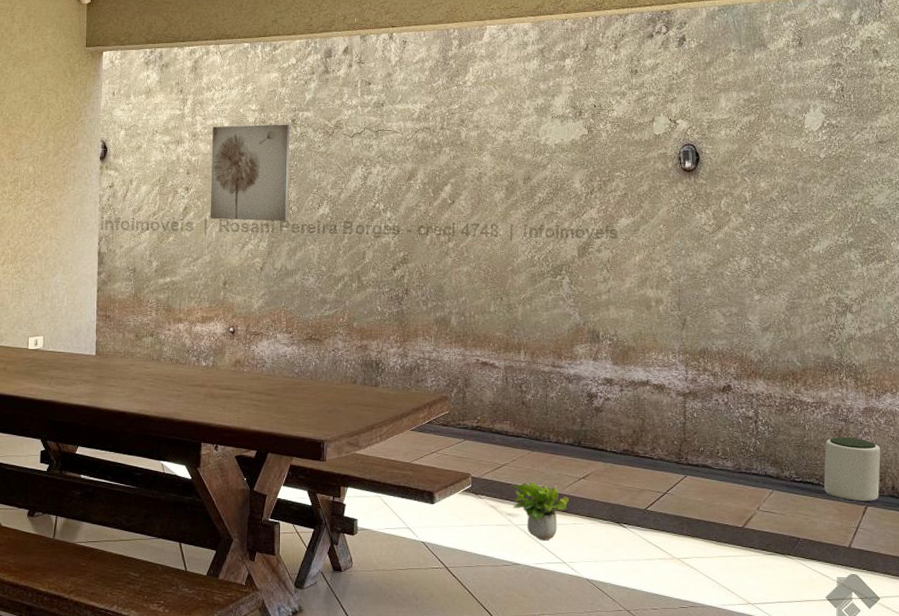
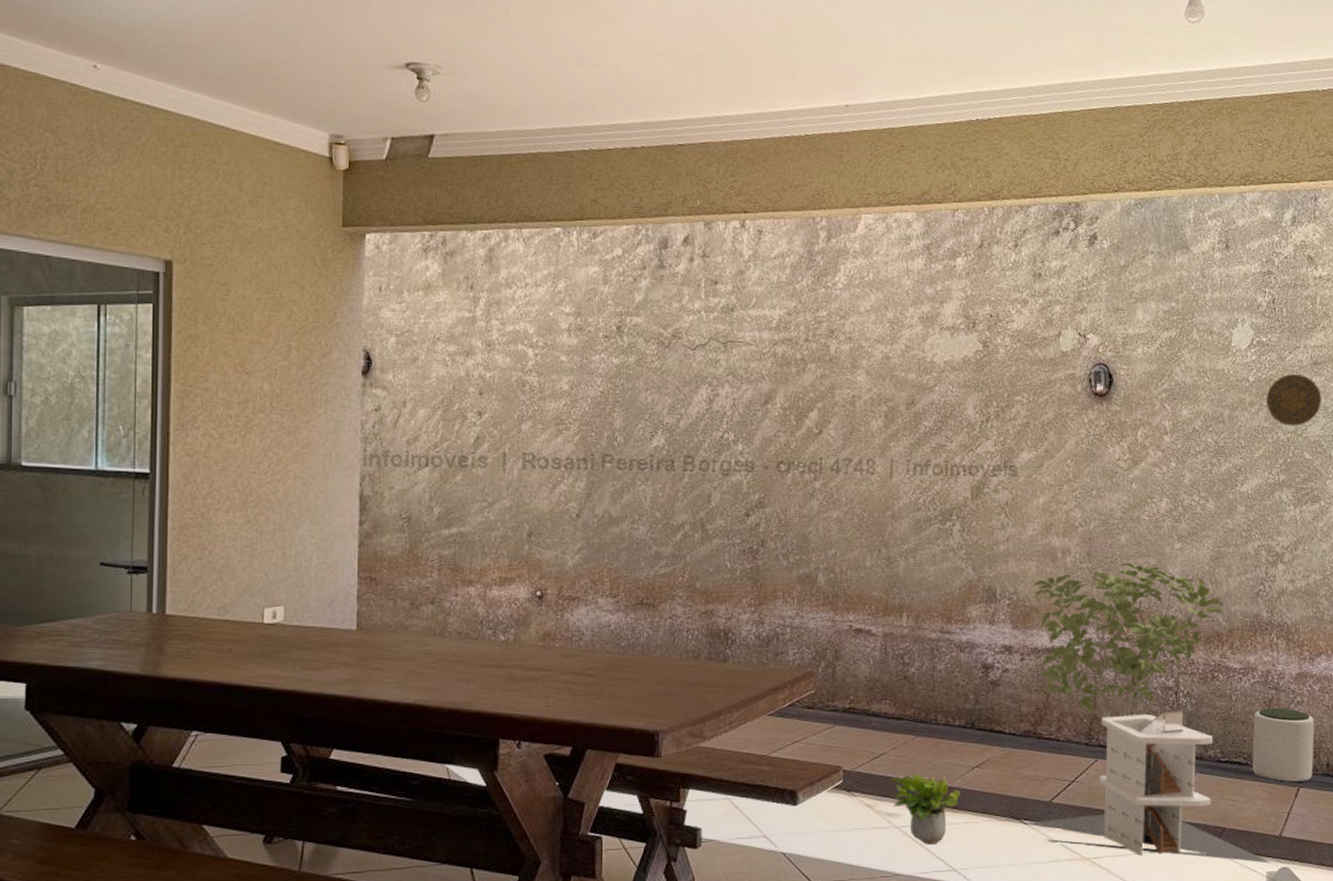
wall art: present [210,124,290,221] -> none [510,332,615,455]
display stand: none [625,437,842,571] -> present [1027,711,1272,864]
shrub: none [631,310,800,460] -> present [1033,562,1226,741]
decorative plate: none [835,151,886,196] -> present [1266,373,1321,426]

